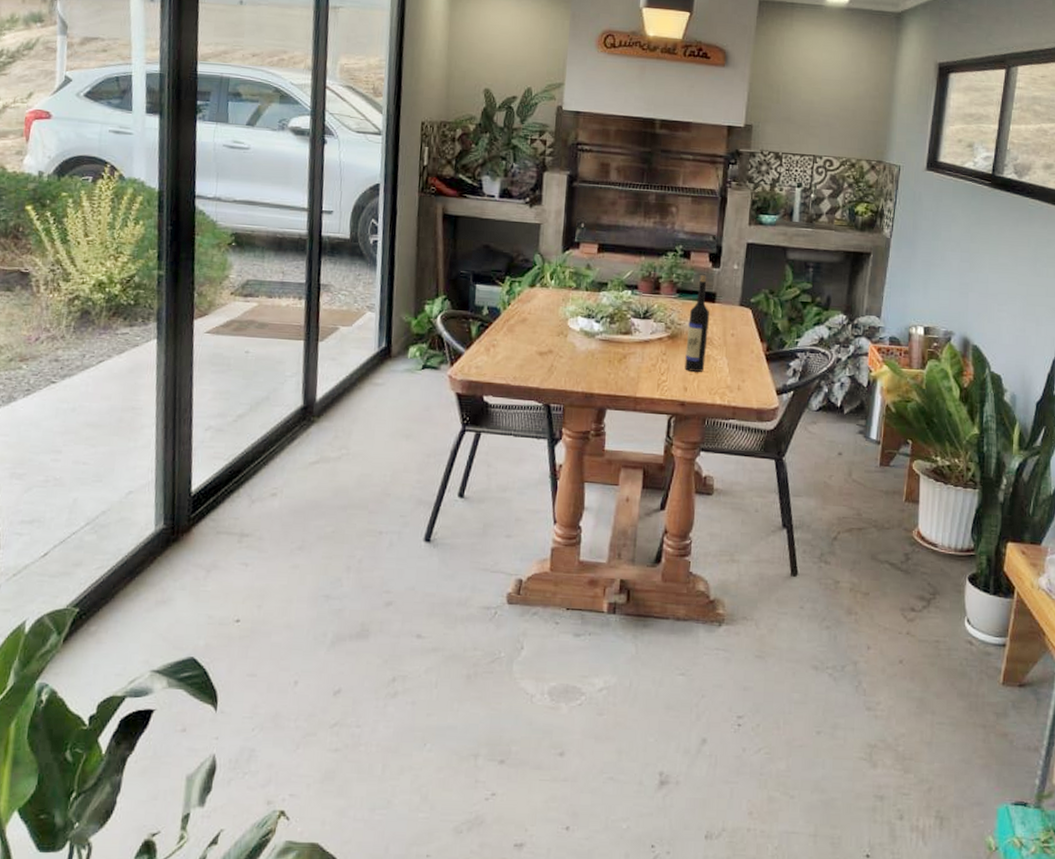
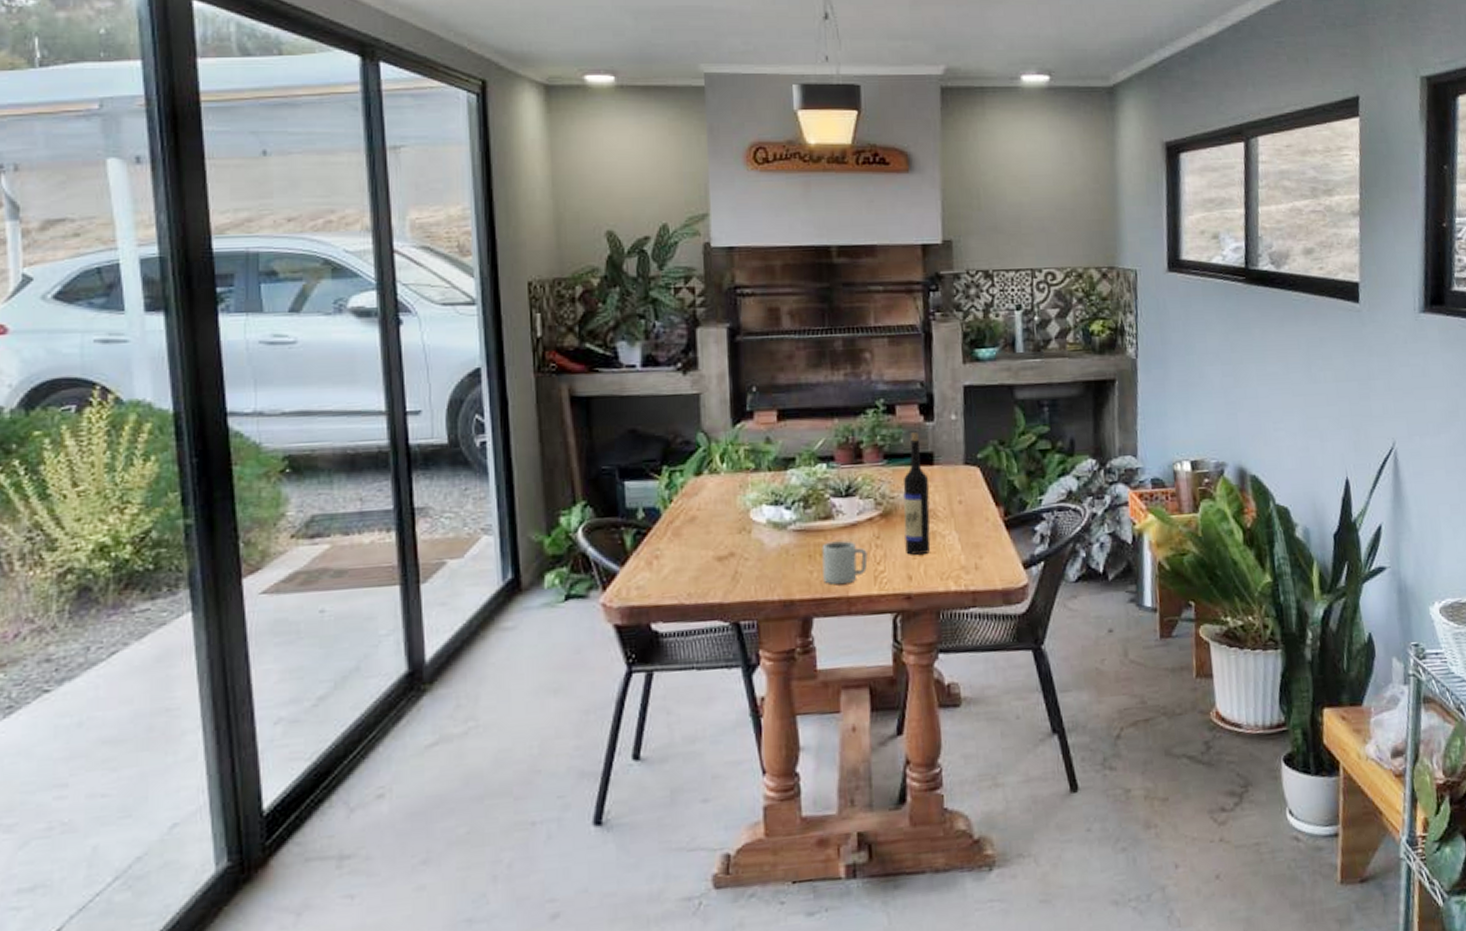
cup: none [618,352,655,387] -> present [821,540,868,585]

